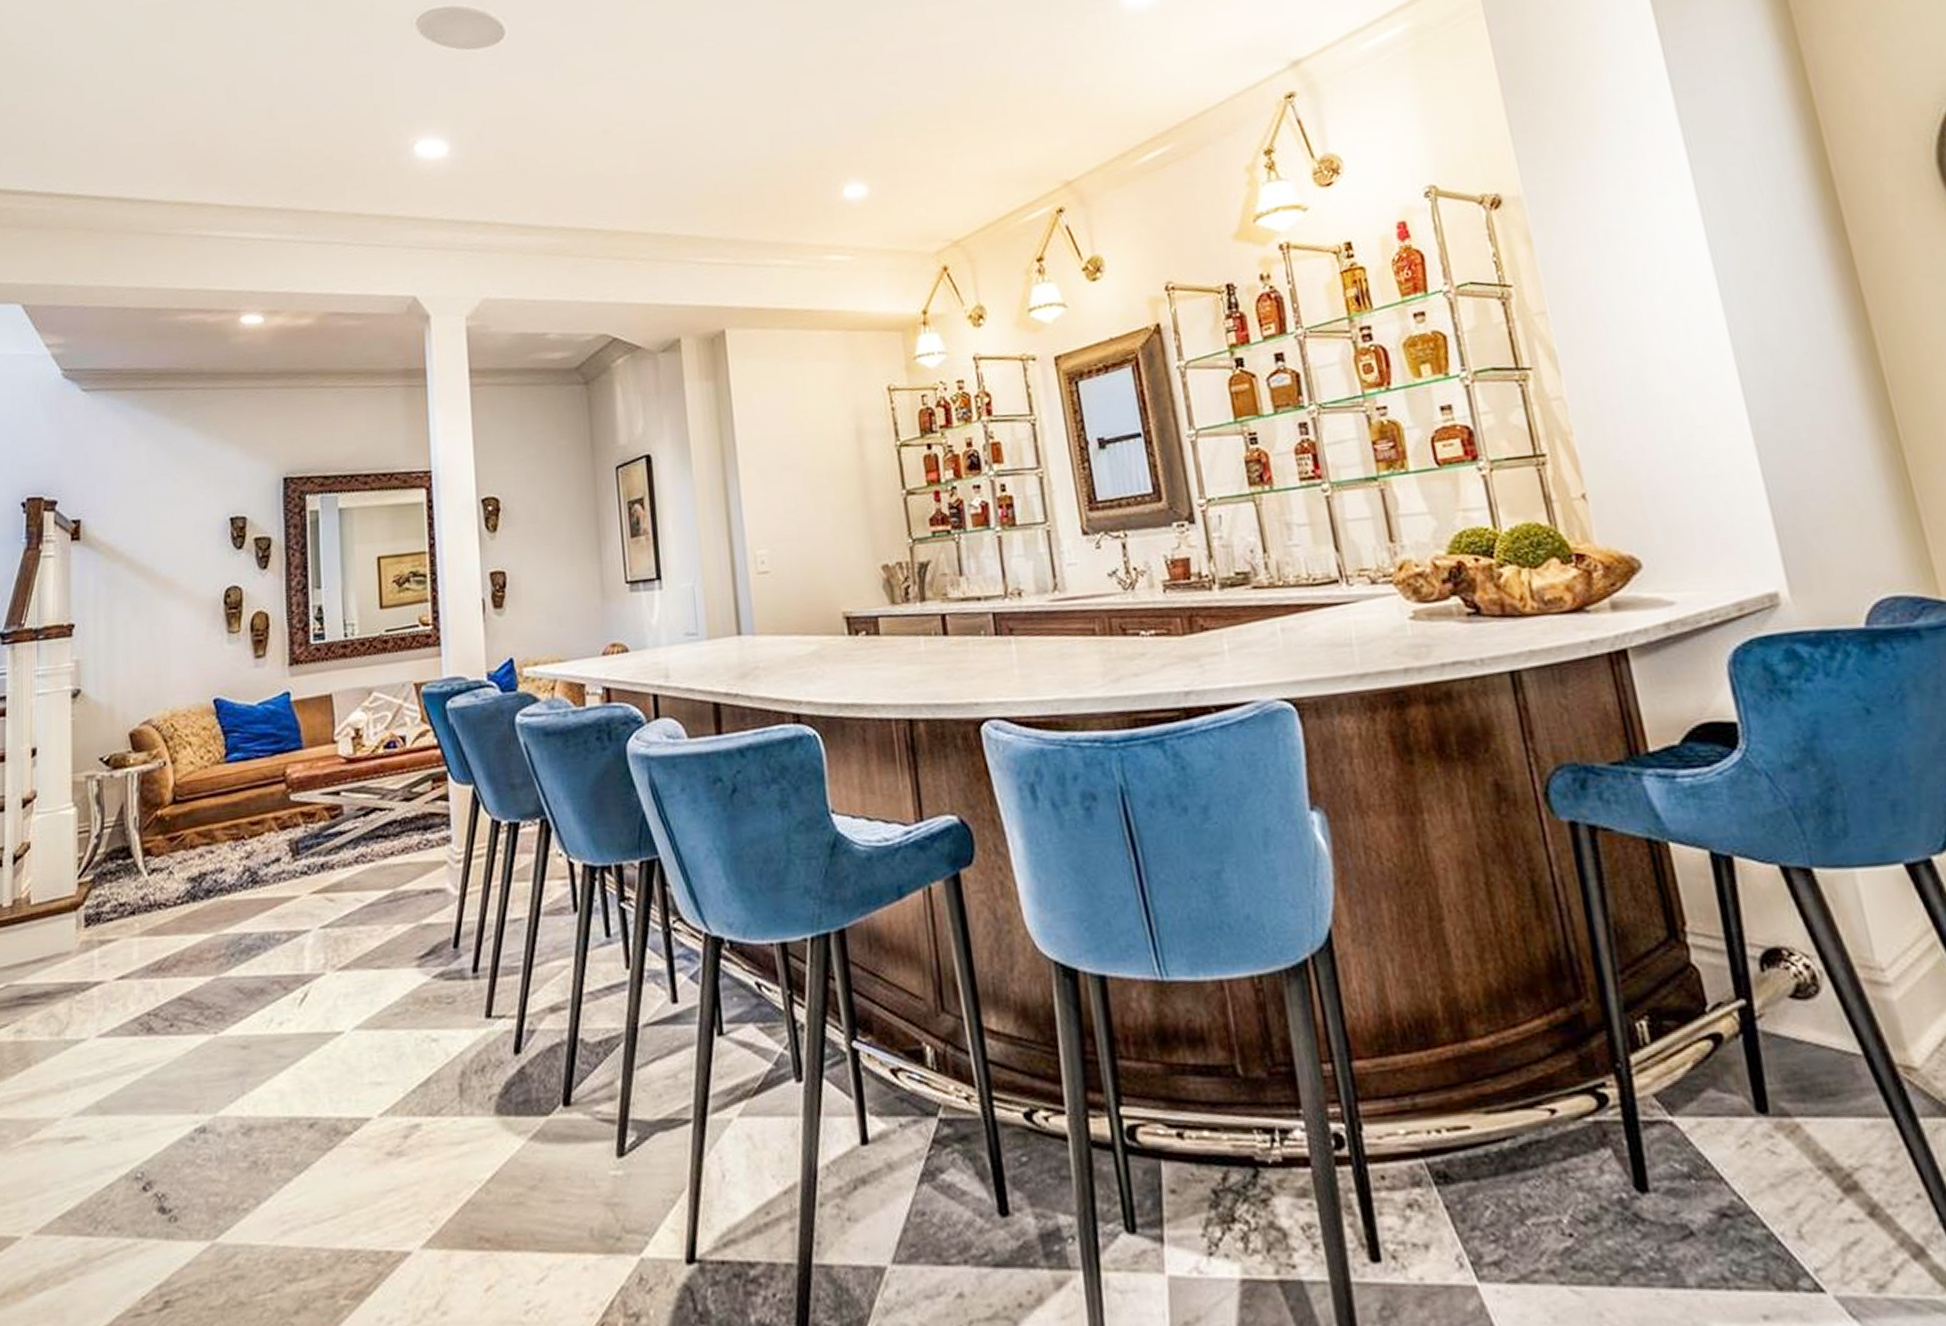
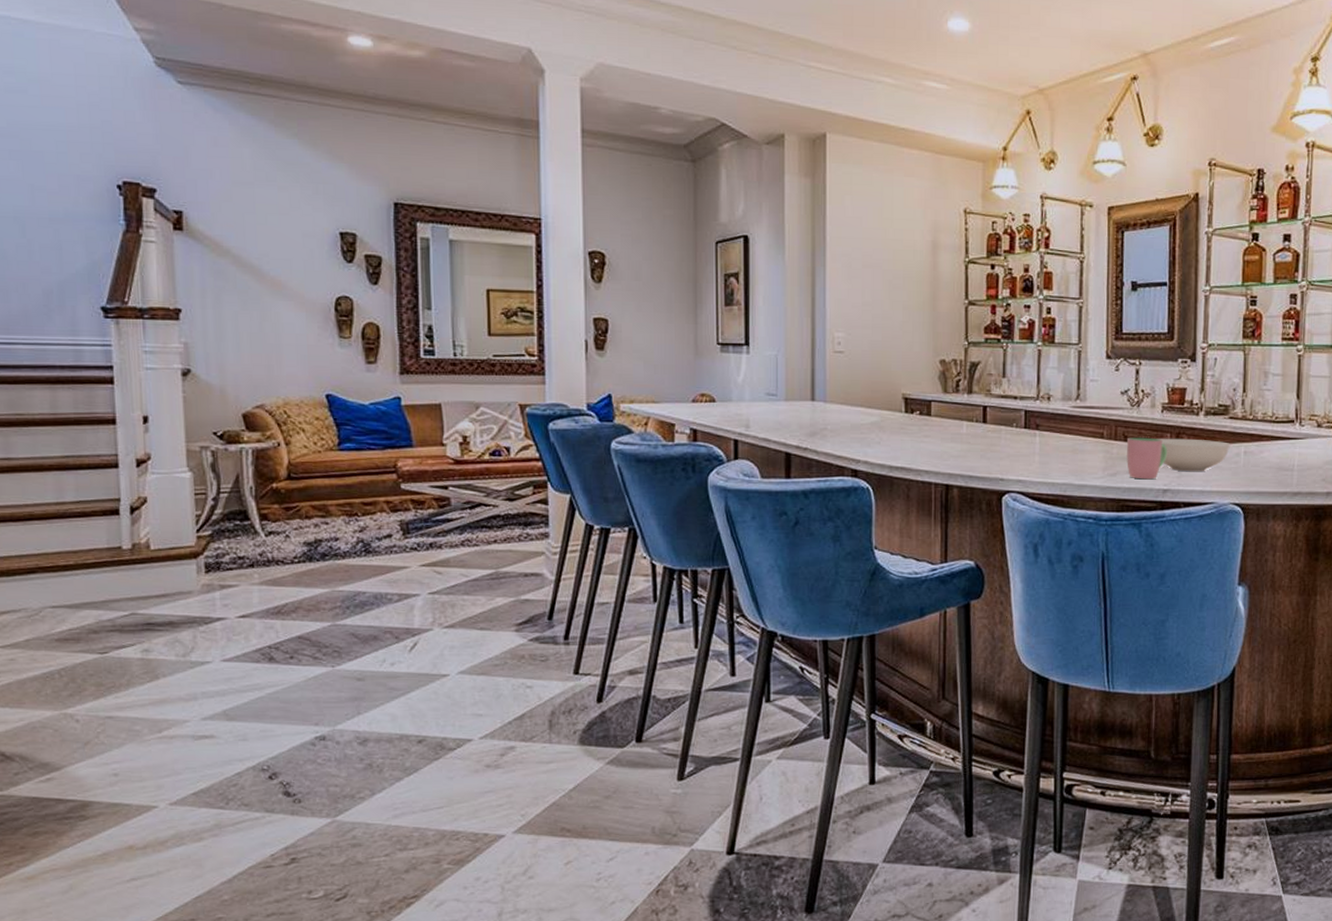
cup: none [1126,626,1182,682] -> present [1127,437,1168,480]
bowl: none [1163,619,1263,665] -> present [1156,438,1232,472]

